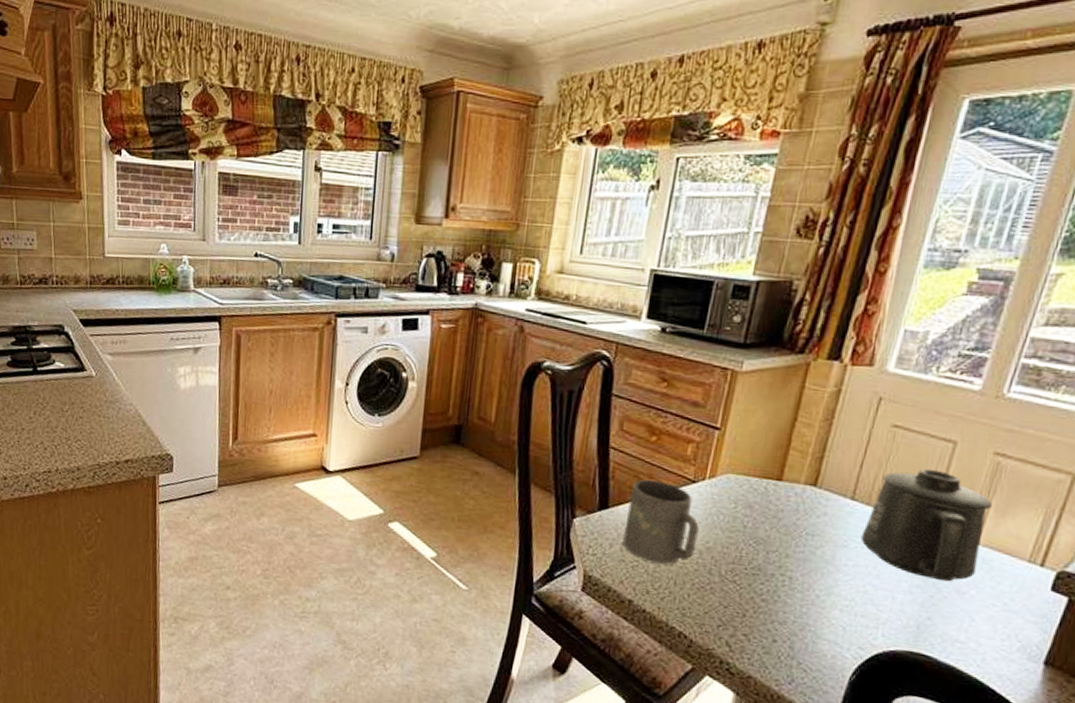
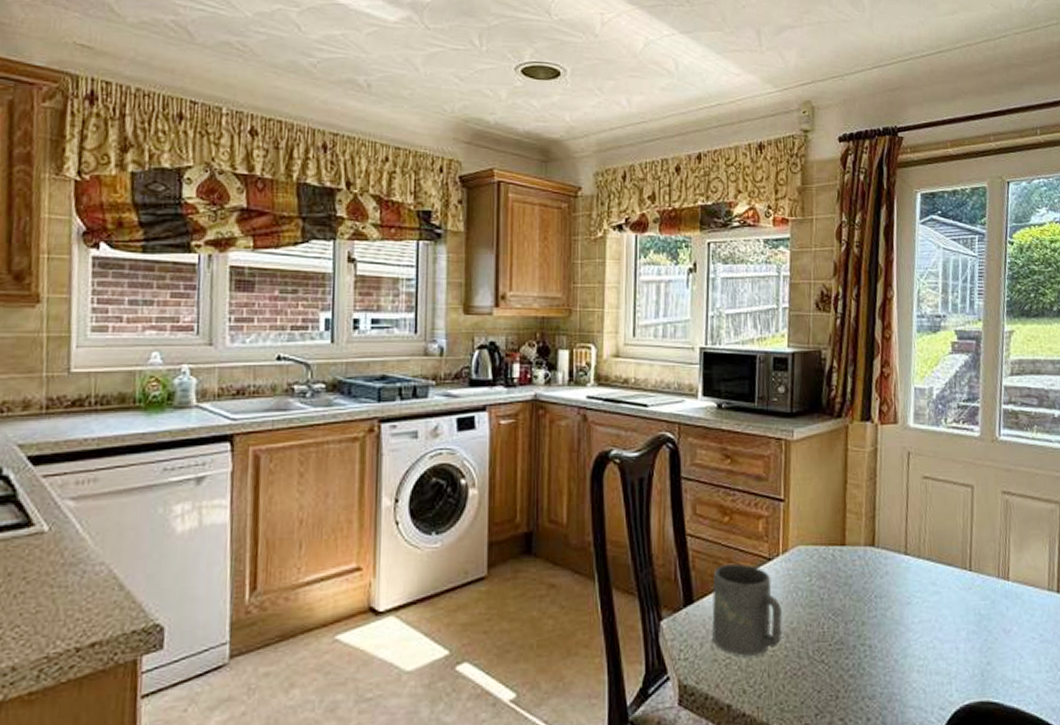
mug: present [860,468,992,582] -> none [919,514,1013,623]

